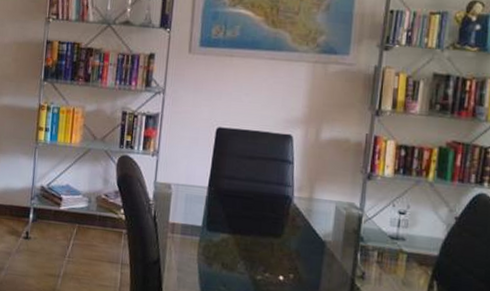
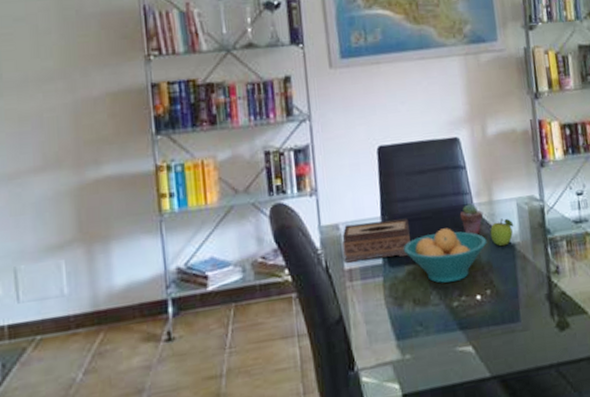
tissue box: none [170,186,231,226] -> present [342,218,411,263]
fruit bowl: none [221,210,300,259] -> present [403,228,487,284]
potted succulent: none [278,195,302,224] -> present [459,203,484,235]
fruit: none [304,216,329,241] -> present [490,218,514,247]

